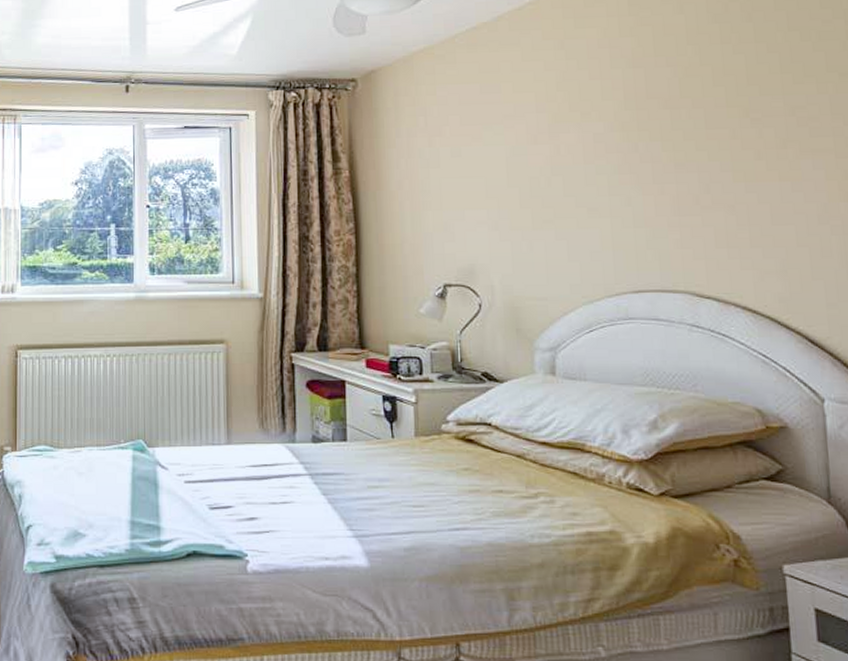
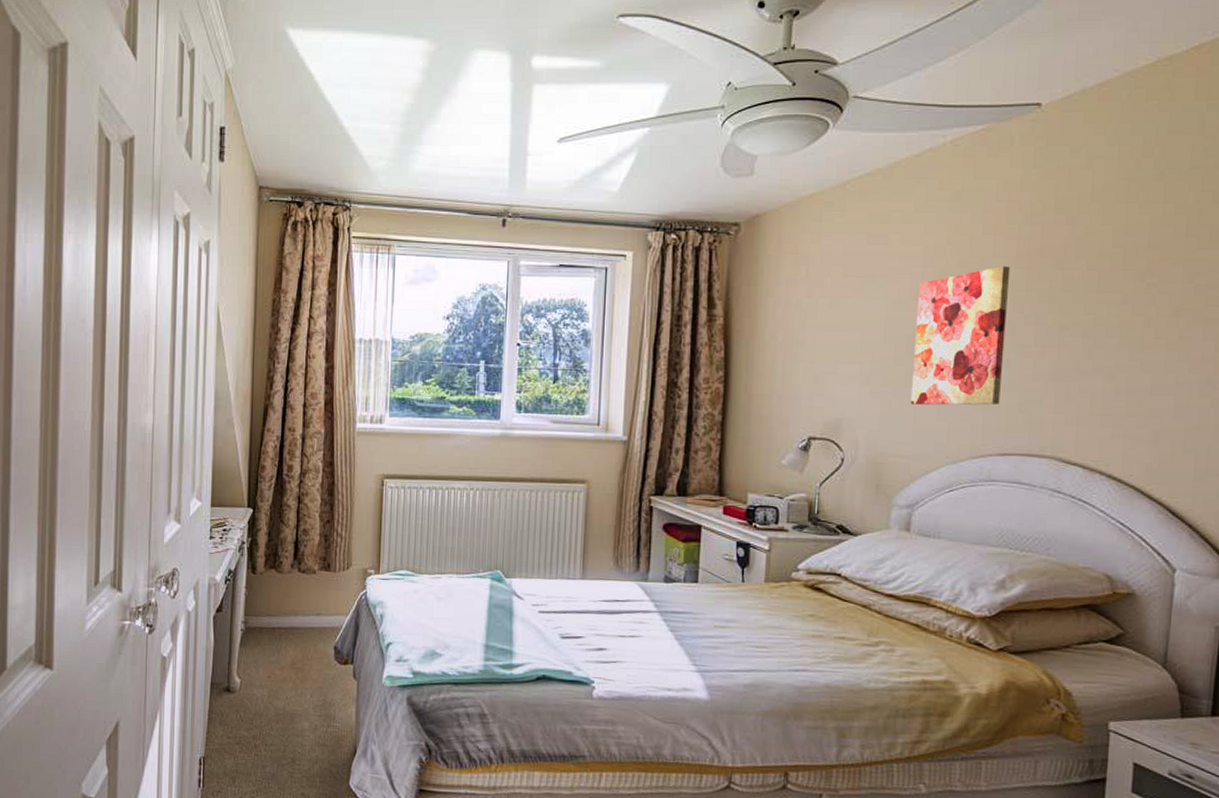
wall art: none [535,108,627,246] -> present [910,266,1011,405]

